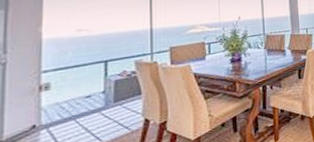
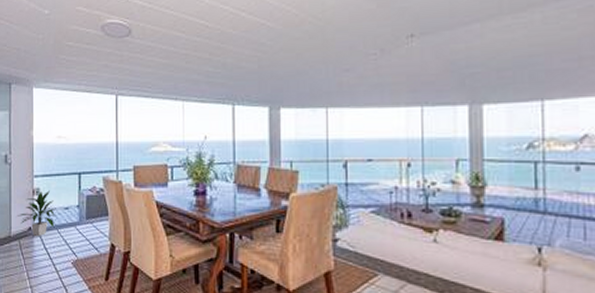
indoor plant: none [12,83,73,133] -> present [16,190,56,236]

